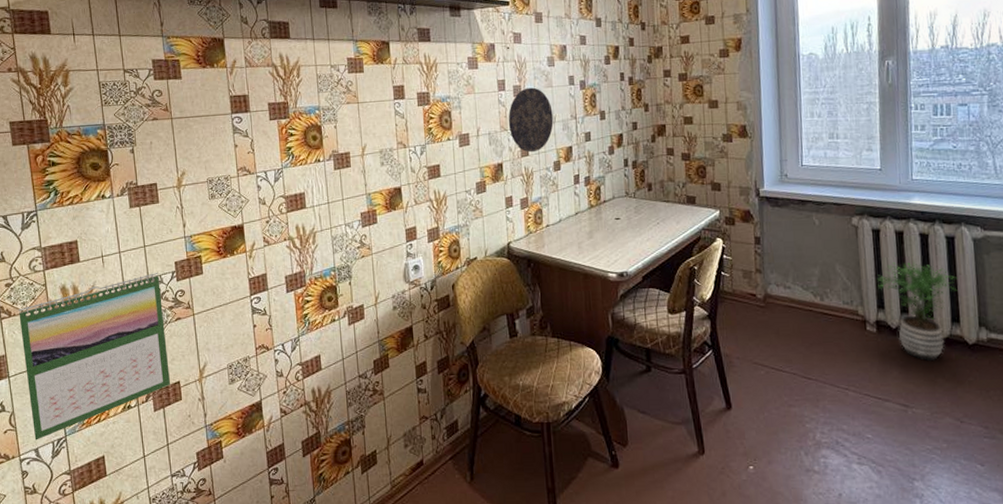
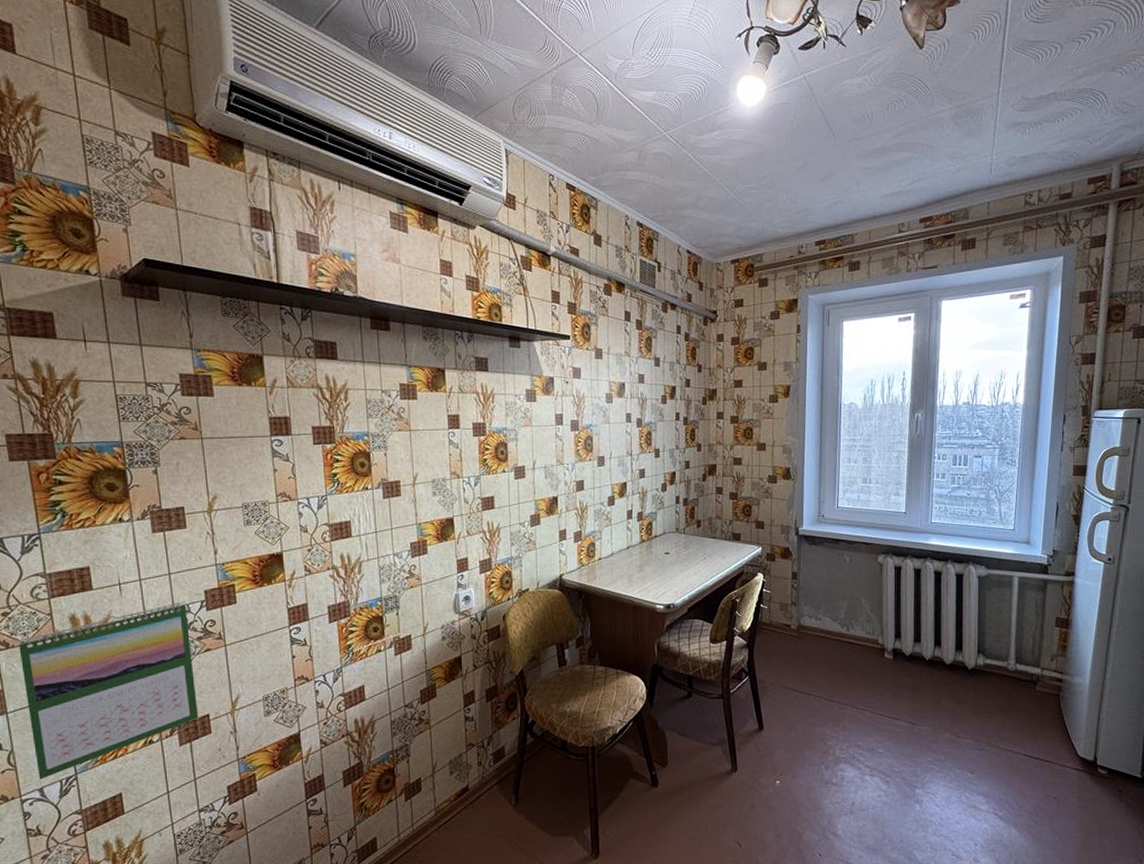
decorative plate: present [508,87,554,153] -> none [564,423,609,487]
potted plant: present [877,262,958,362] -> none [896,597,963,685]

